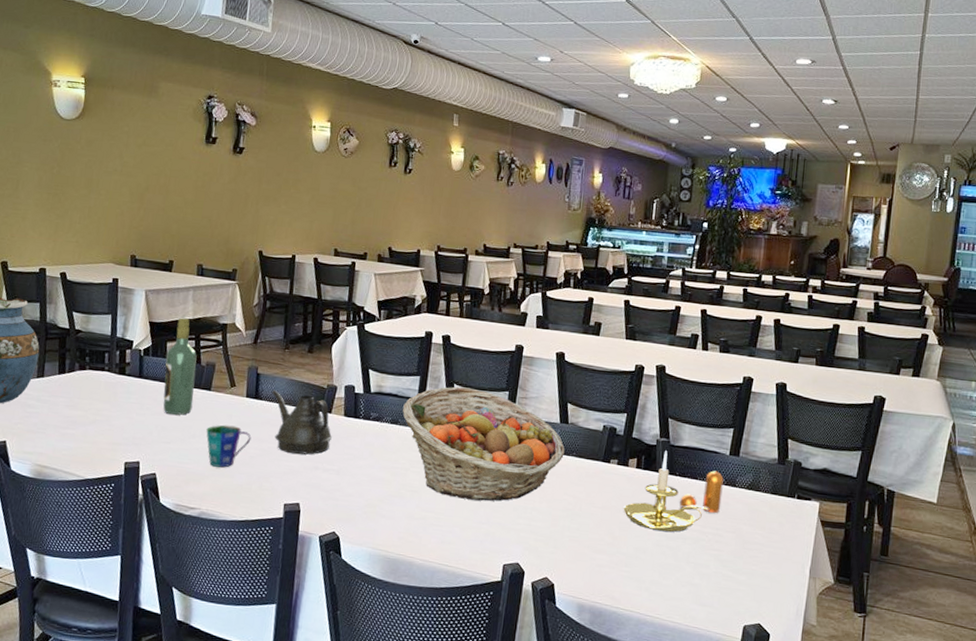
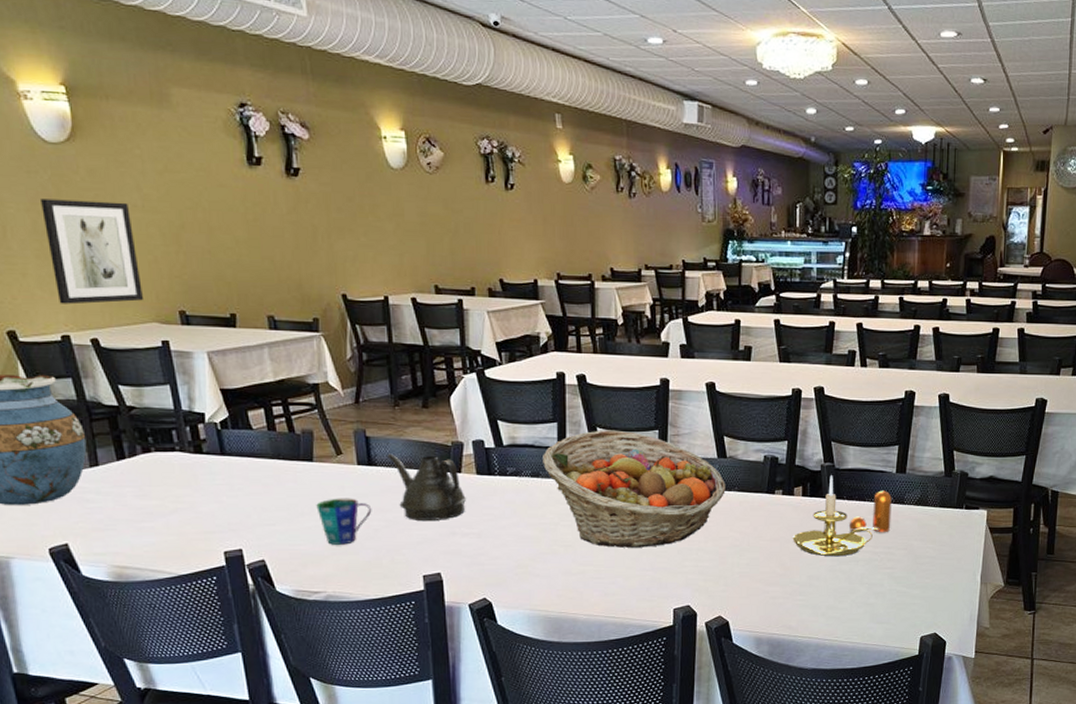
wall art: none [44,161,111,245] -> present [41,198,144,305]
wine bottle: present [163,318,197,415] -> none [249,381,295,492]

